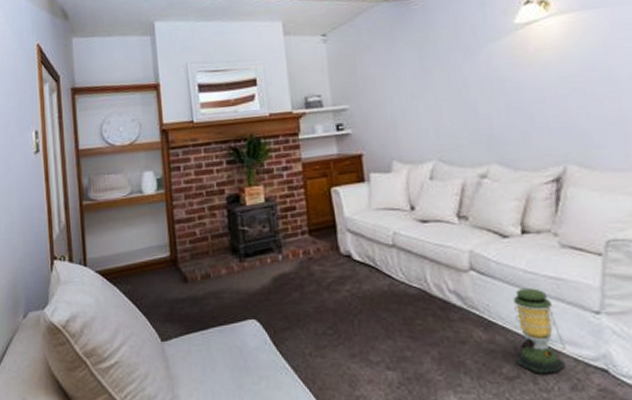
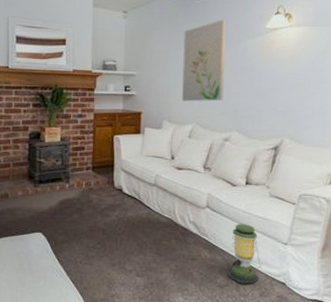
wall art: none [403,22,470,134] -> present [182,19,227,102]

